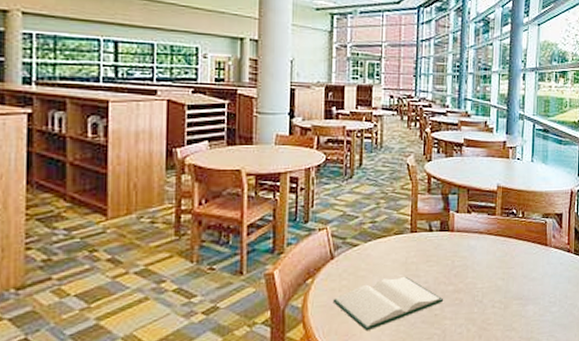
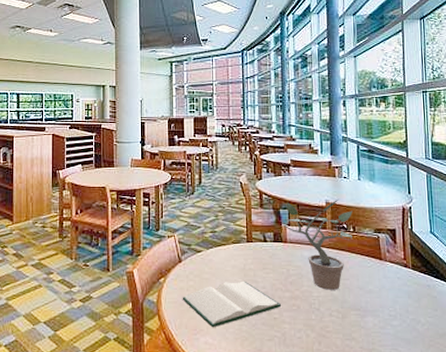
potted plant: none [449,182,523,281] -> present [280,198,352,290]

